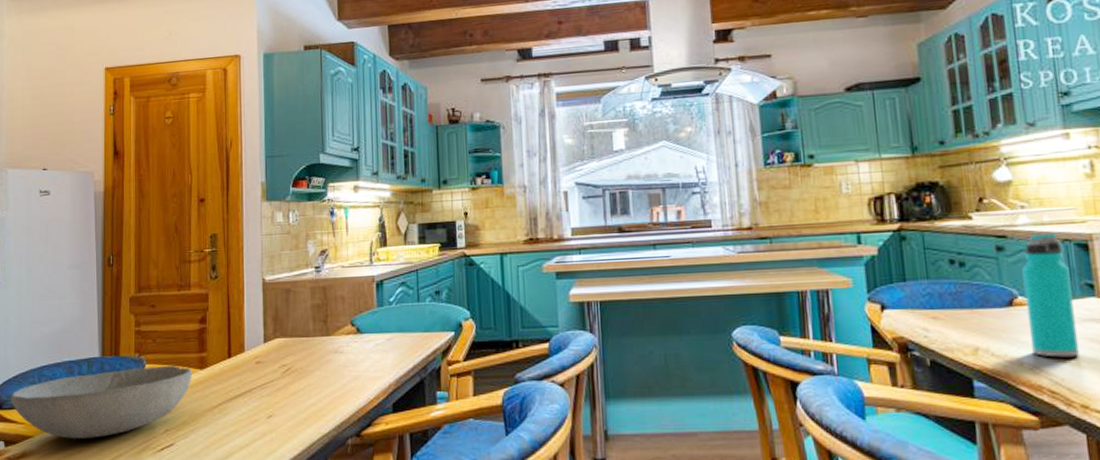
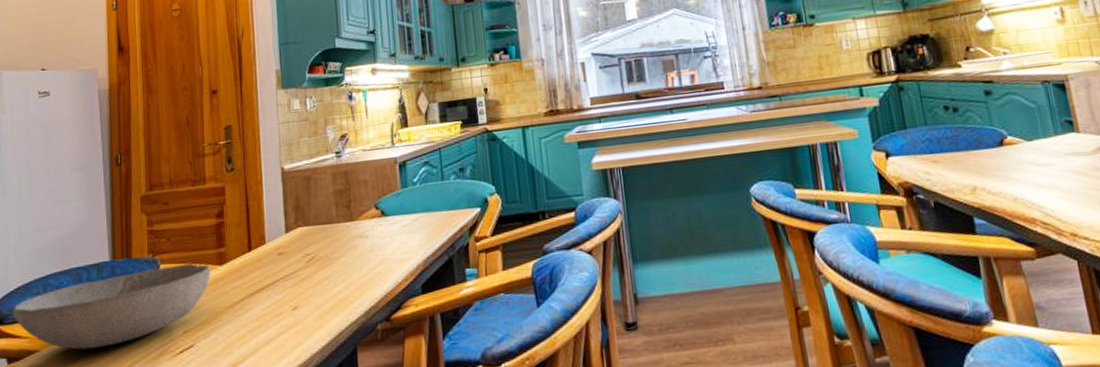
water bottle: present [1022,232,1080,358] -> none [1009,75,1066,191]

